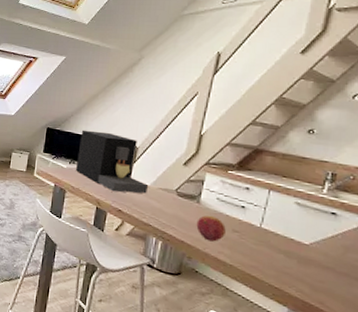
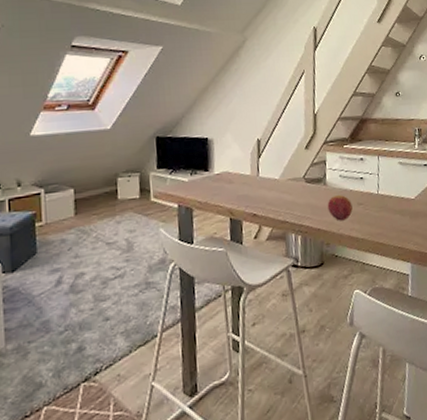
coffee maker: present [75,130,148,194] -> none [197,129,278,196]

